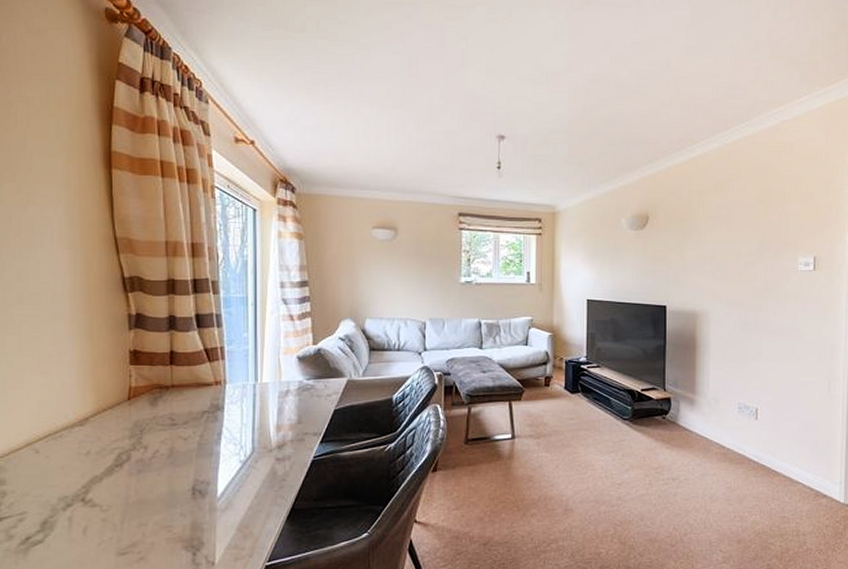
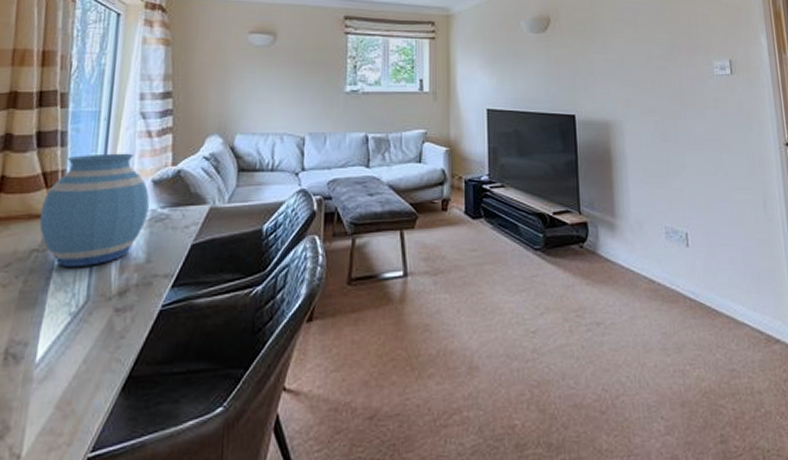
vase: none [207,333,296,425] -> present [39,153,150,267]

